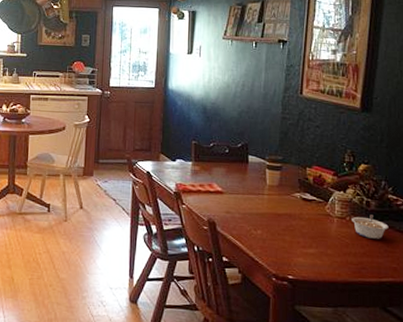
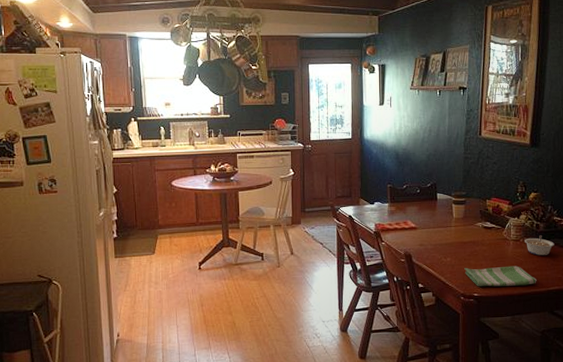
dish towel: none [277,243,366,273] -> present [464,266,537,287]

